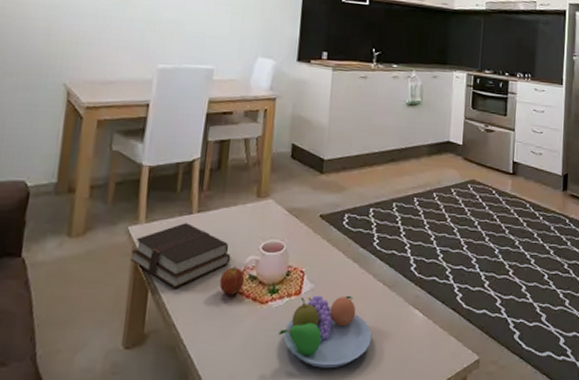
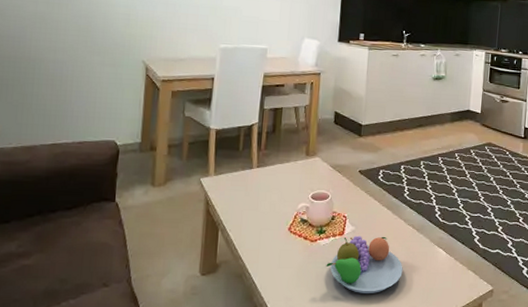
bible: present [131,223,231,288] -> none [203,176,286,228]
fruit: present [219,265,245,295] -> none [276,211,298,234]

